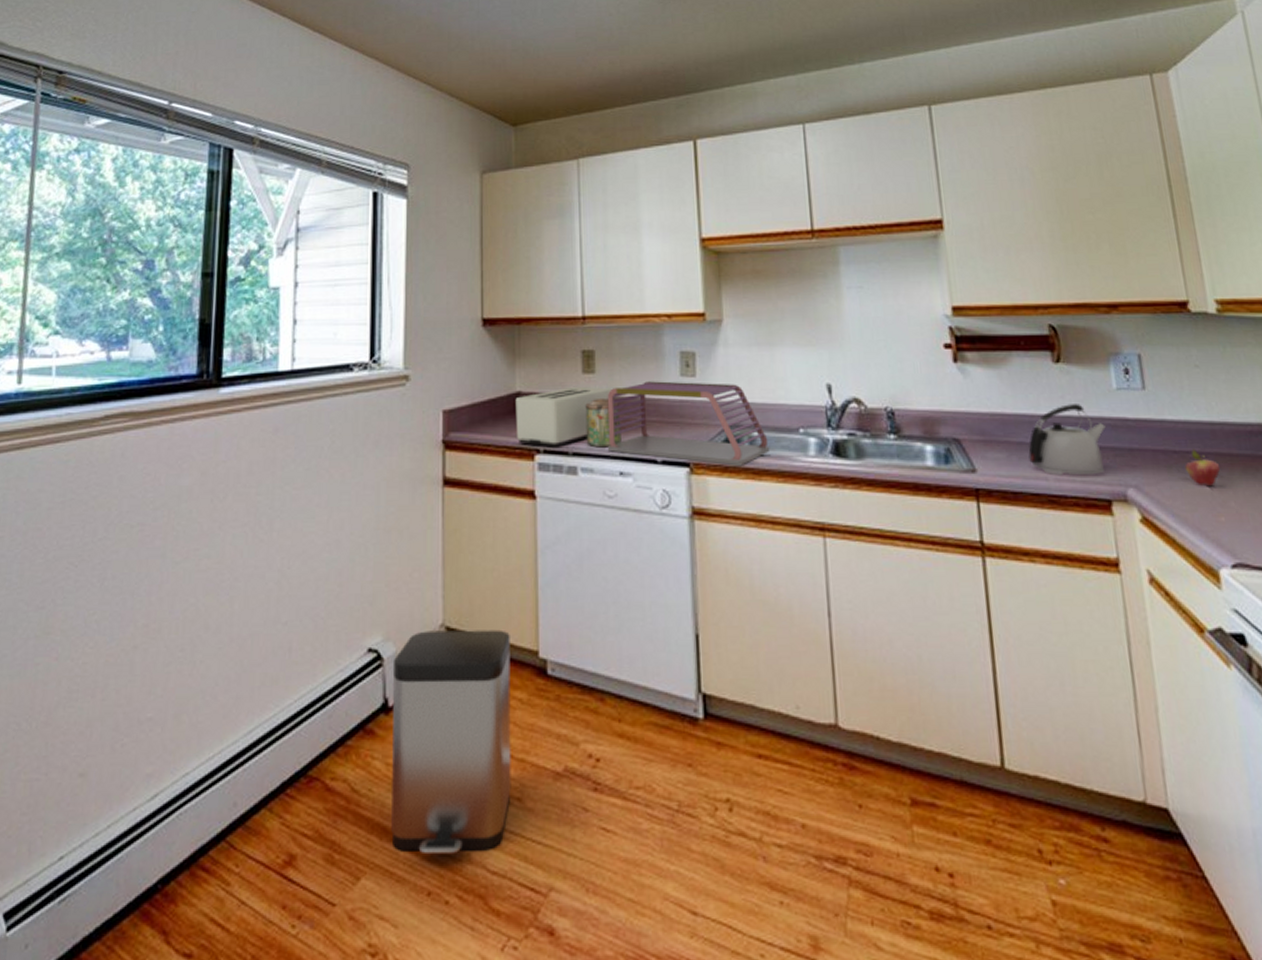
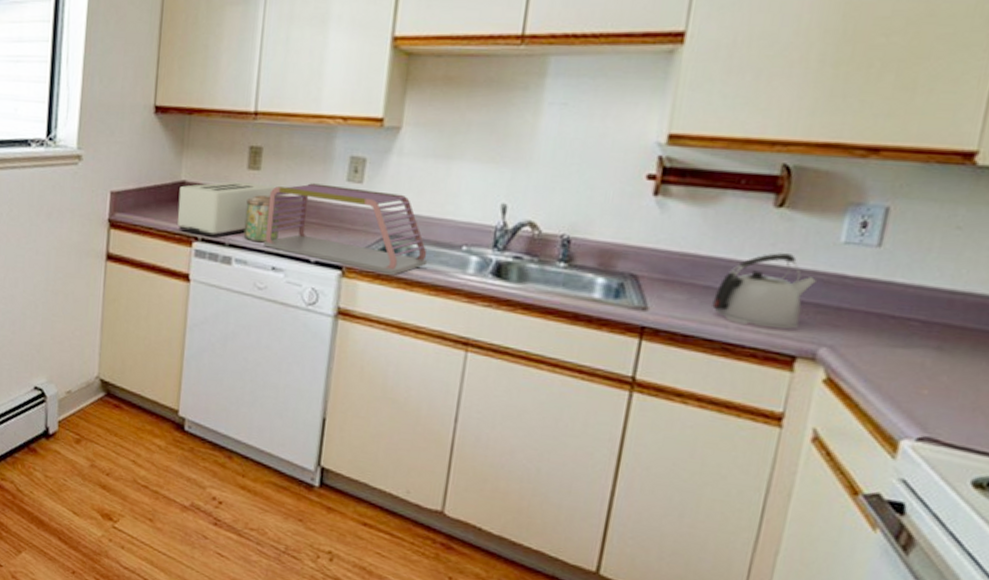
pedal bin: present [391,629,511,855] -> none [47,379,155,552]
fruit: present [1185,448,1221,487] -> none [899,316,945,358]

